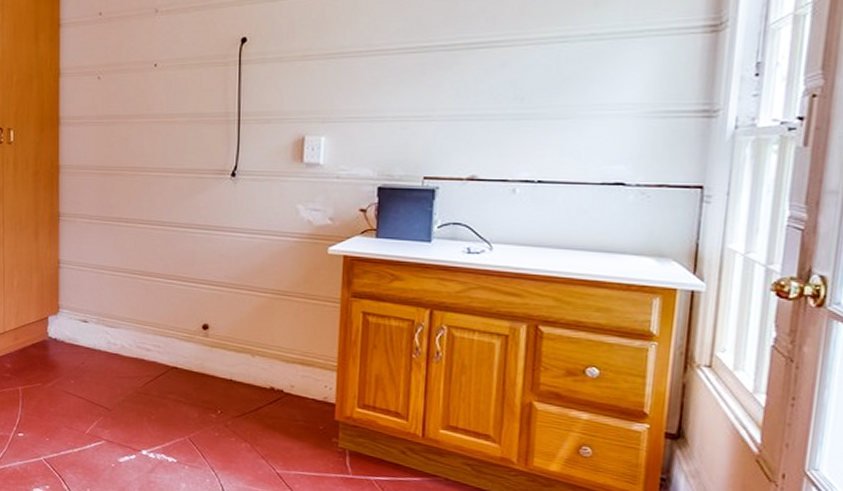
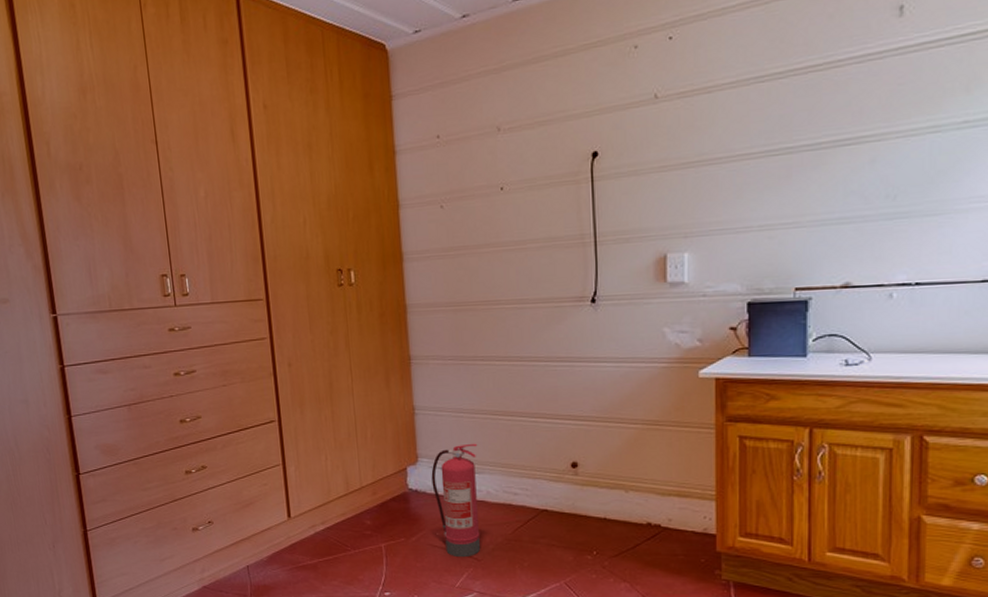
fire extinguisher: none [70,299,116,407] -> present [431,443,481,558]

